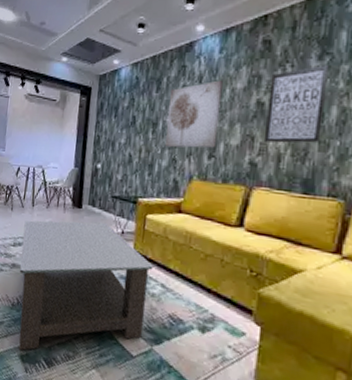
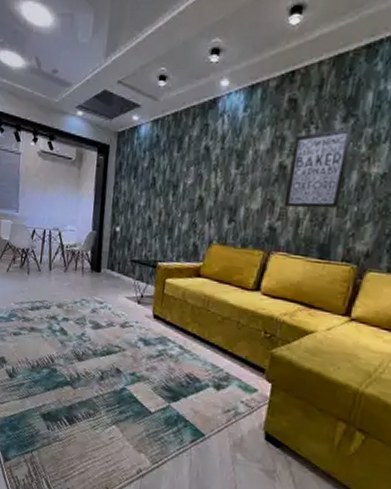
coffee table: present [18,220,153,351] -> none [39,284,172,410]
wall art: present [166,80,223,148] -> none [186,141,246,212]

